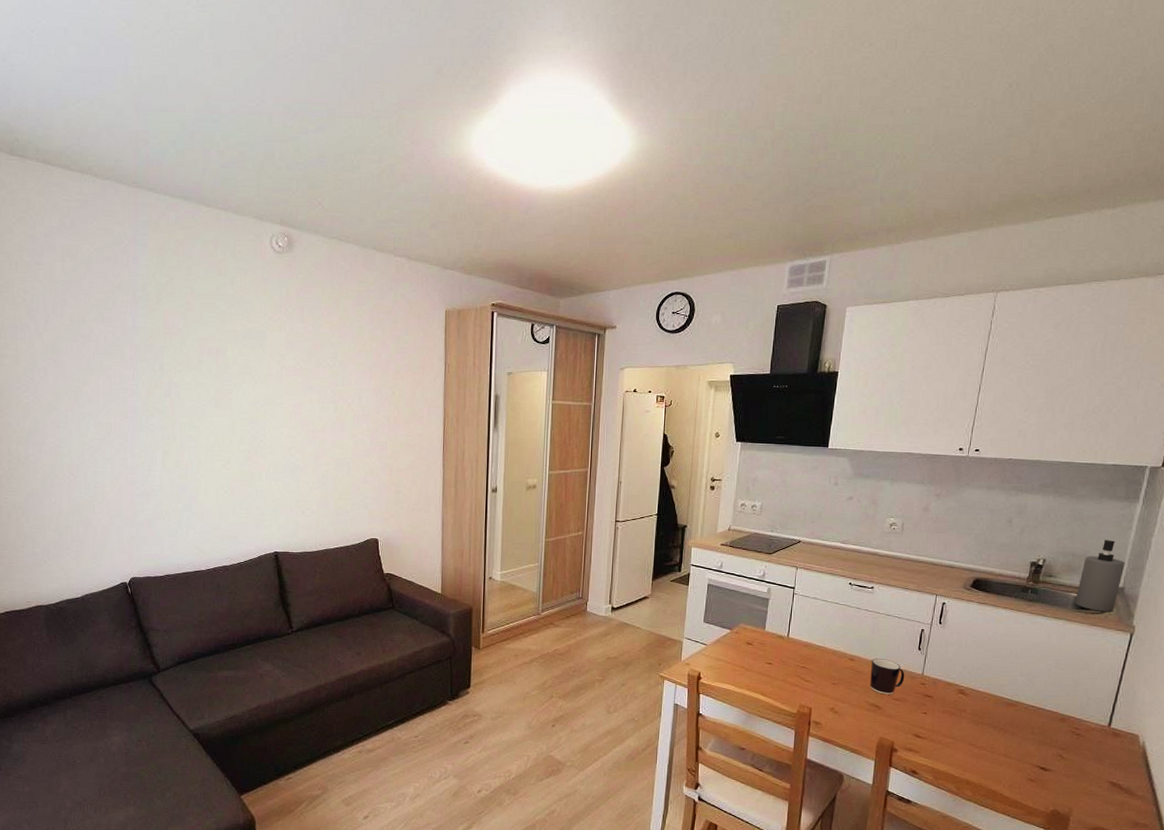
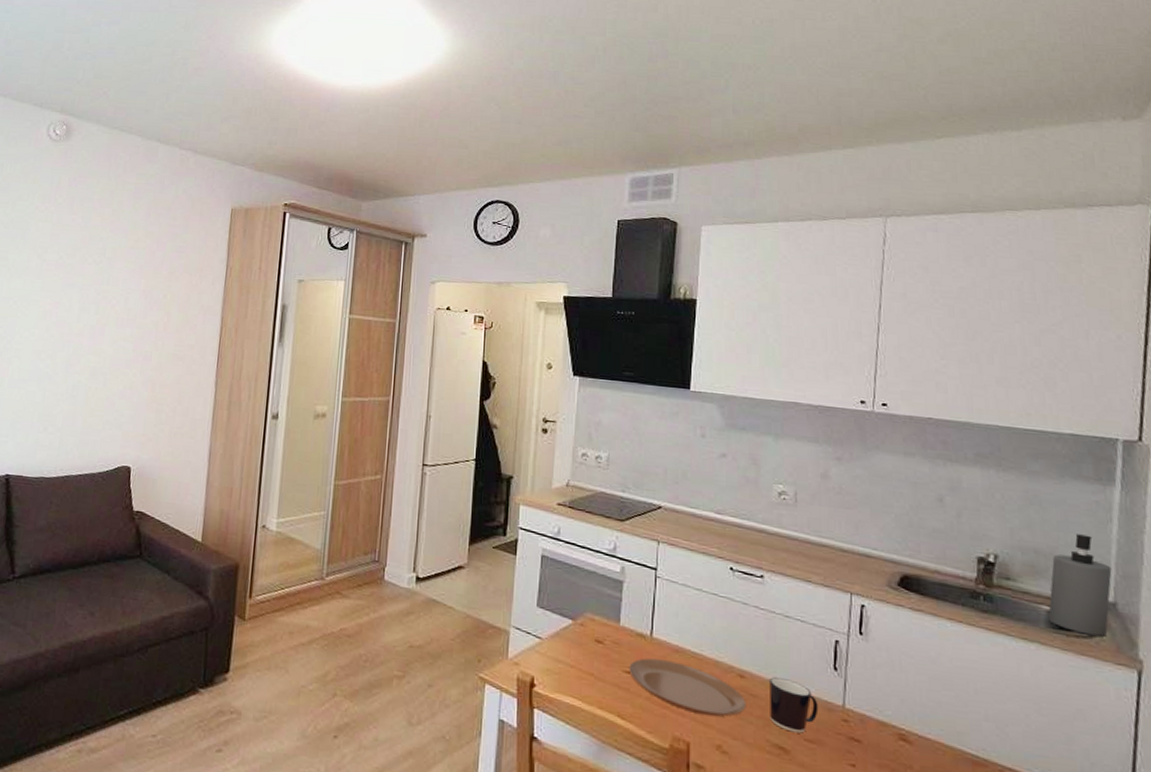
plate: none [770,652,854,689] -> present [629,658,747,717]

